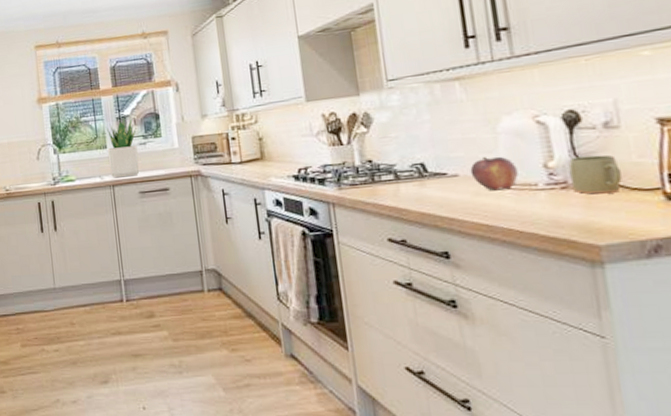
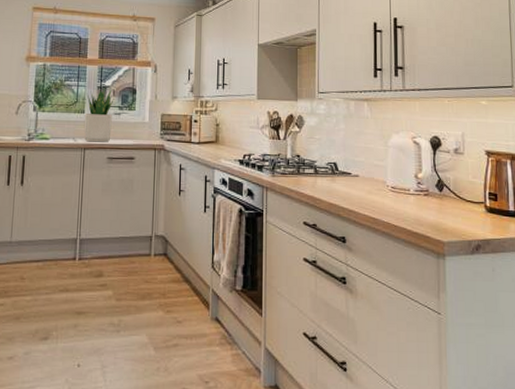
fruit: present [470,156,518,191] -> none [367,164,398,192]
mug: present [568,154,622,194] -> none [430,172,462,203]

